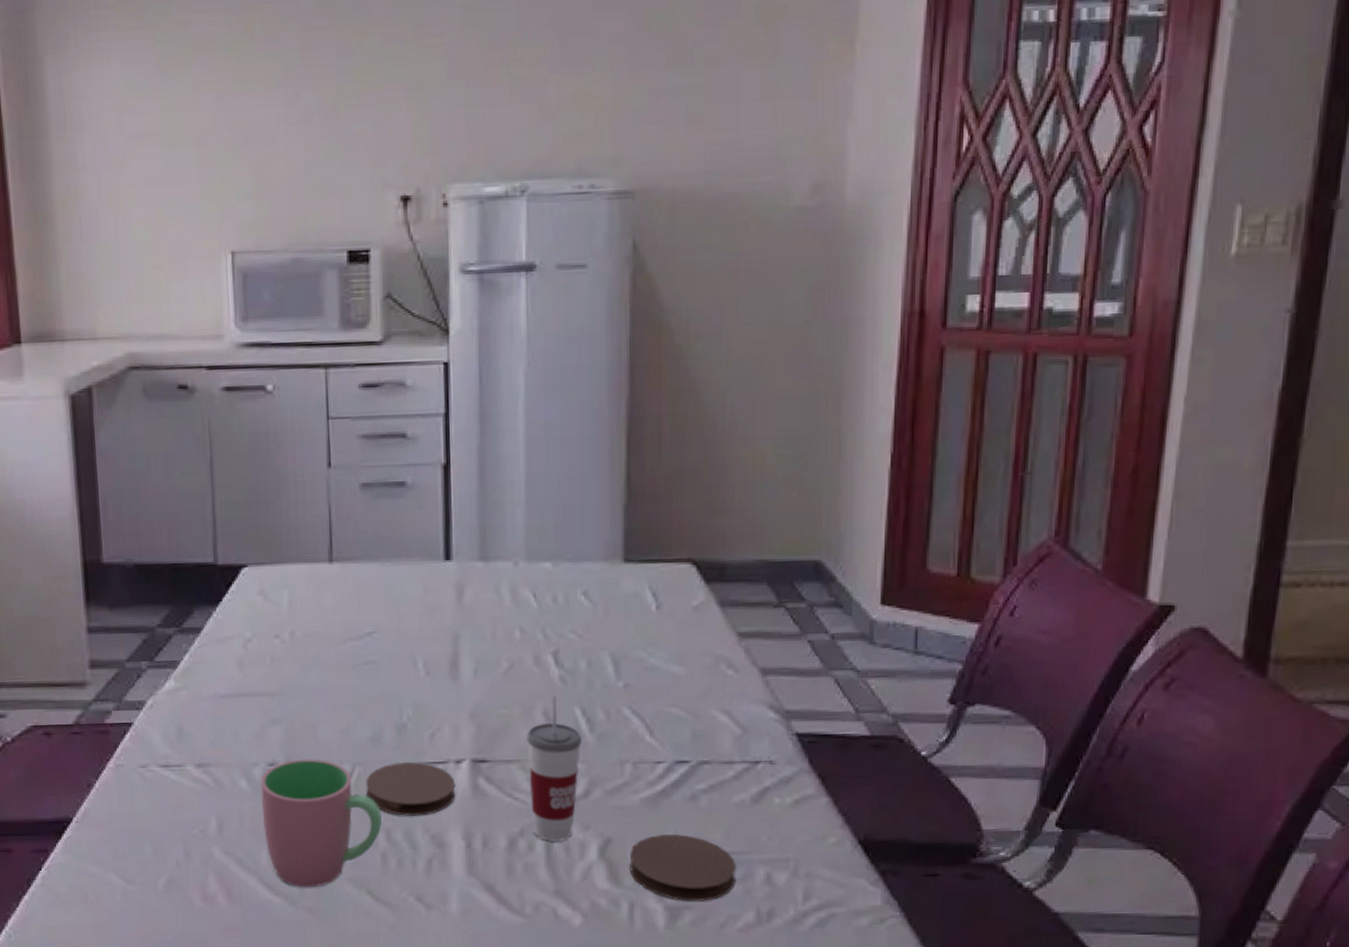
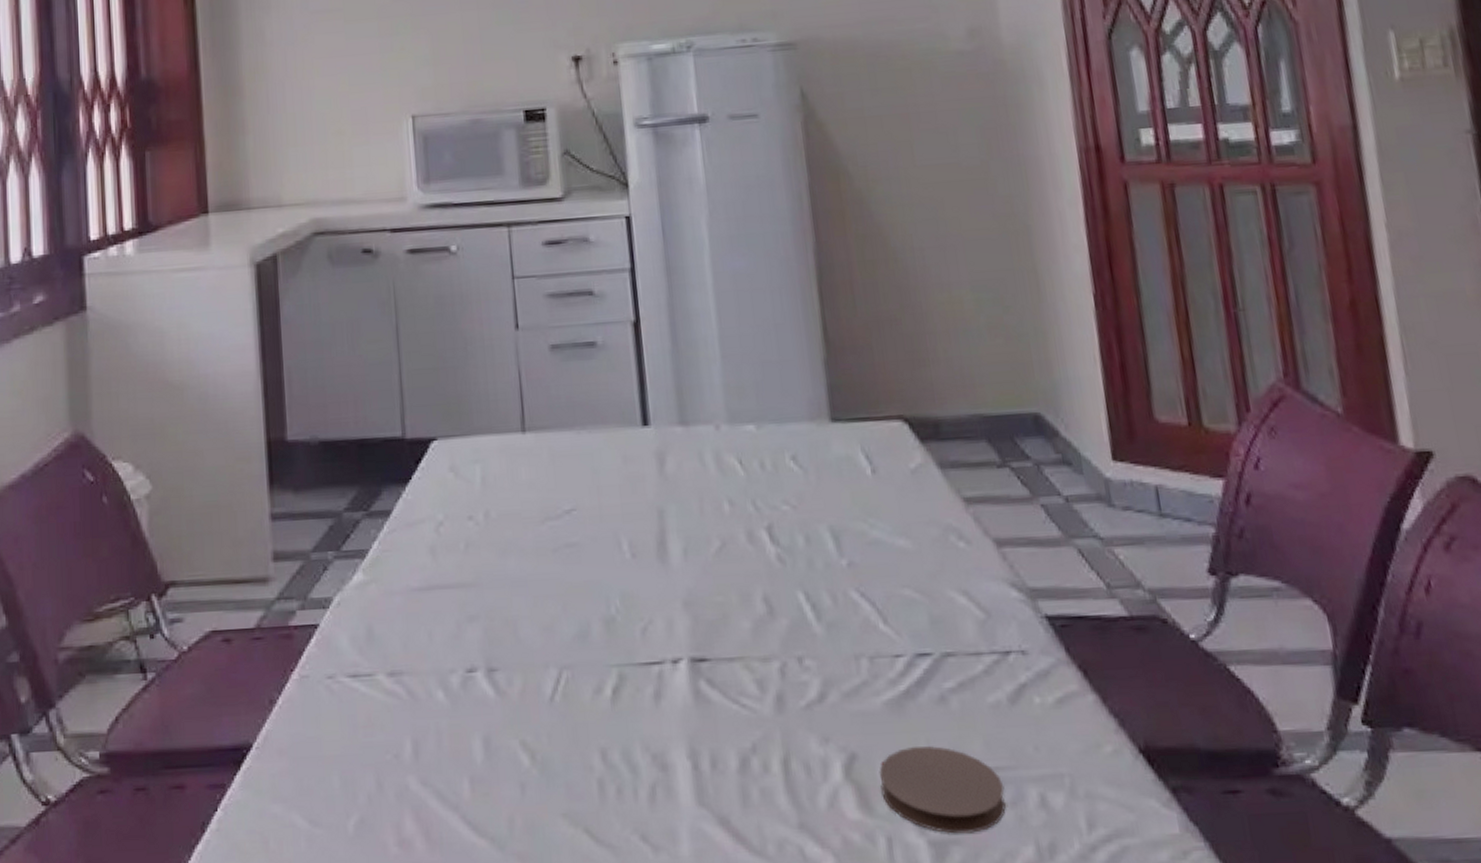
cup: present [260,758,382,888] -> none [458,661,596,827]
coaster: present [365,761,456,816] -> none [574,662,676,731]
cup: present [527,696,582,841] -> none [748,579,812,759]

